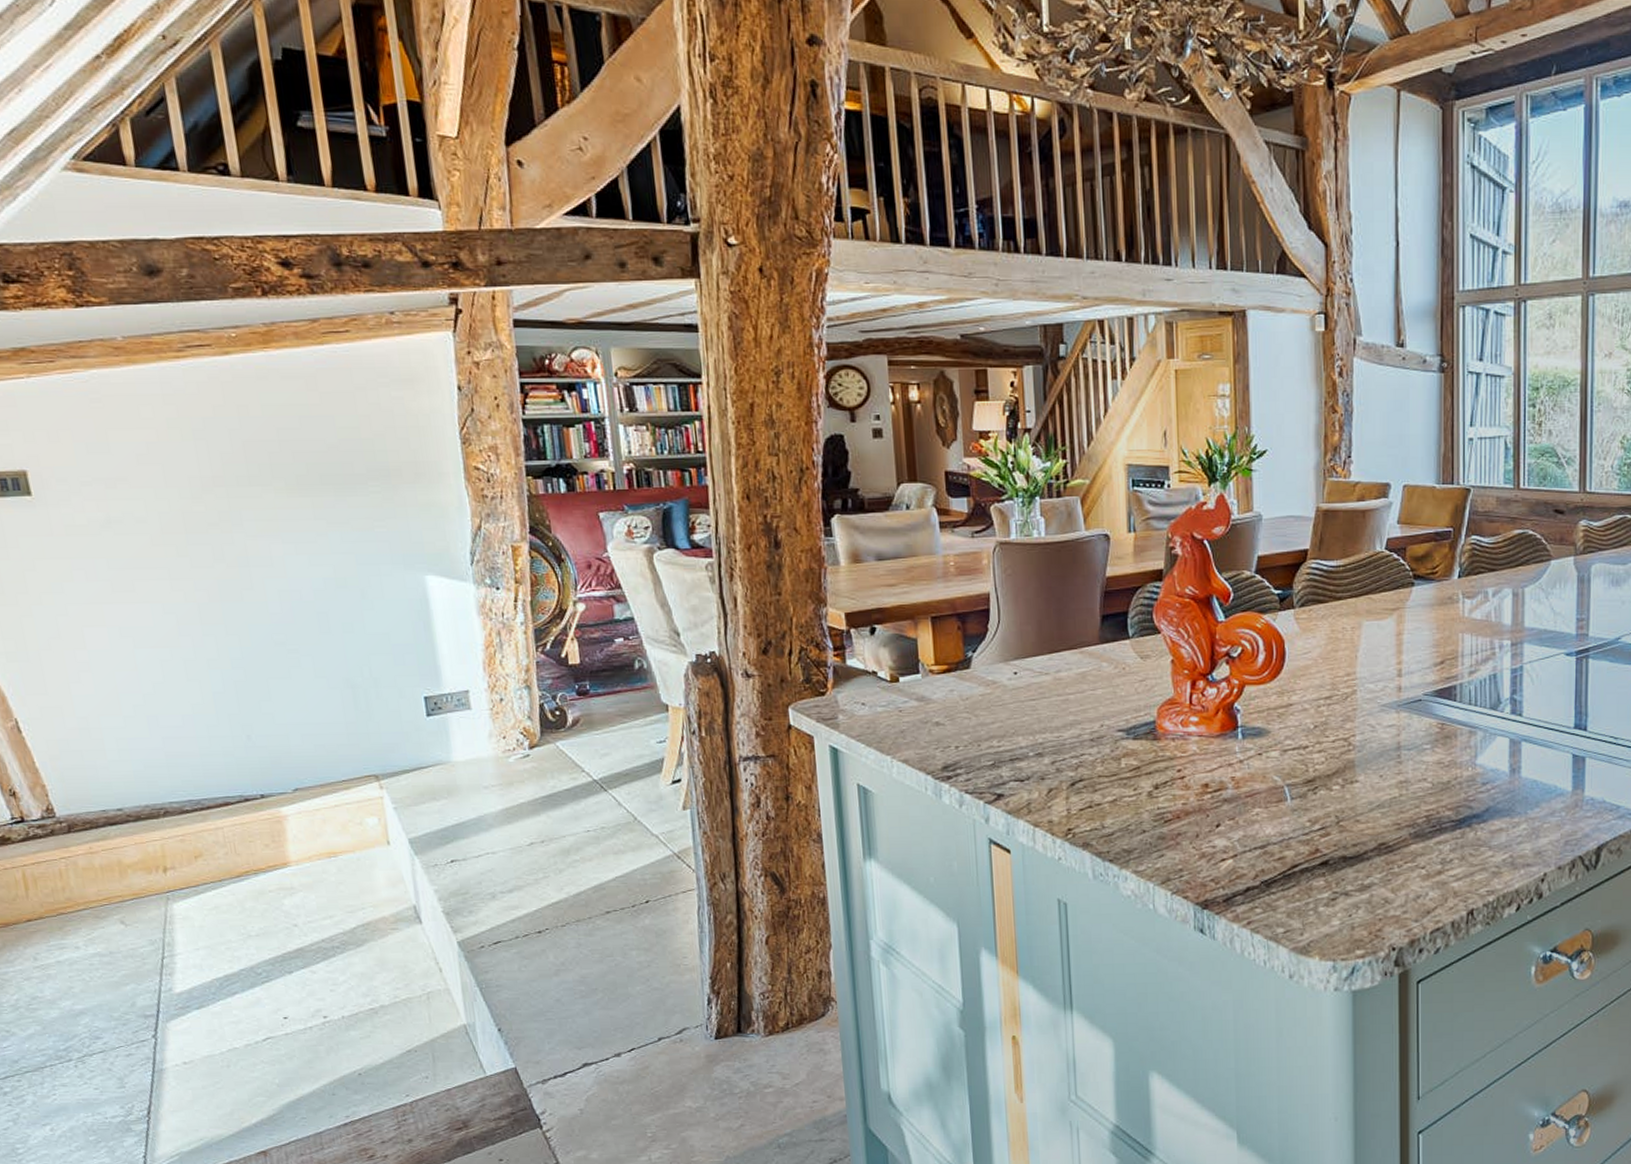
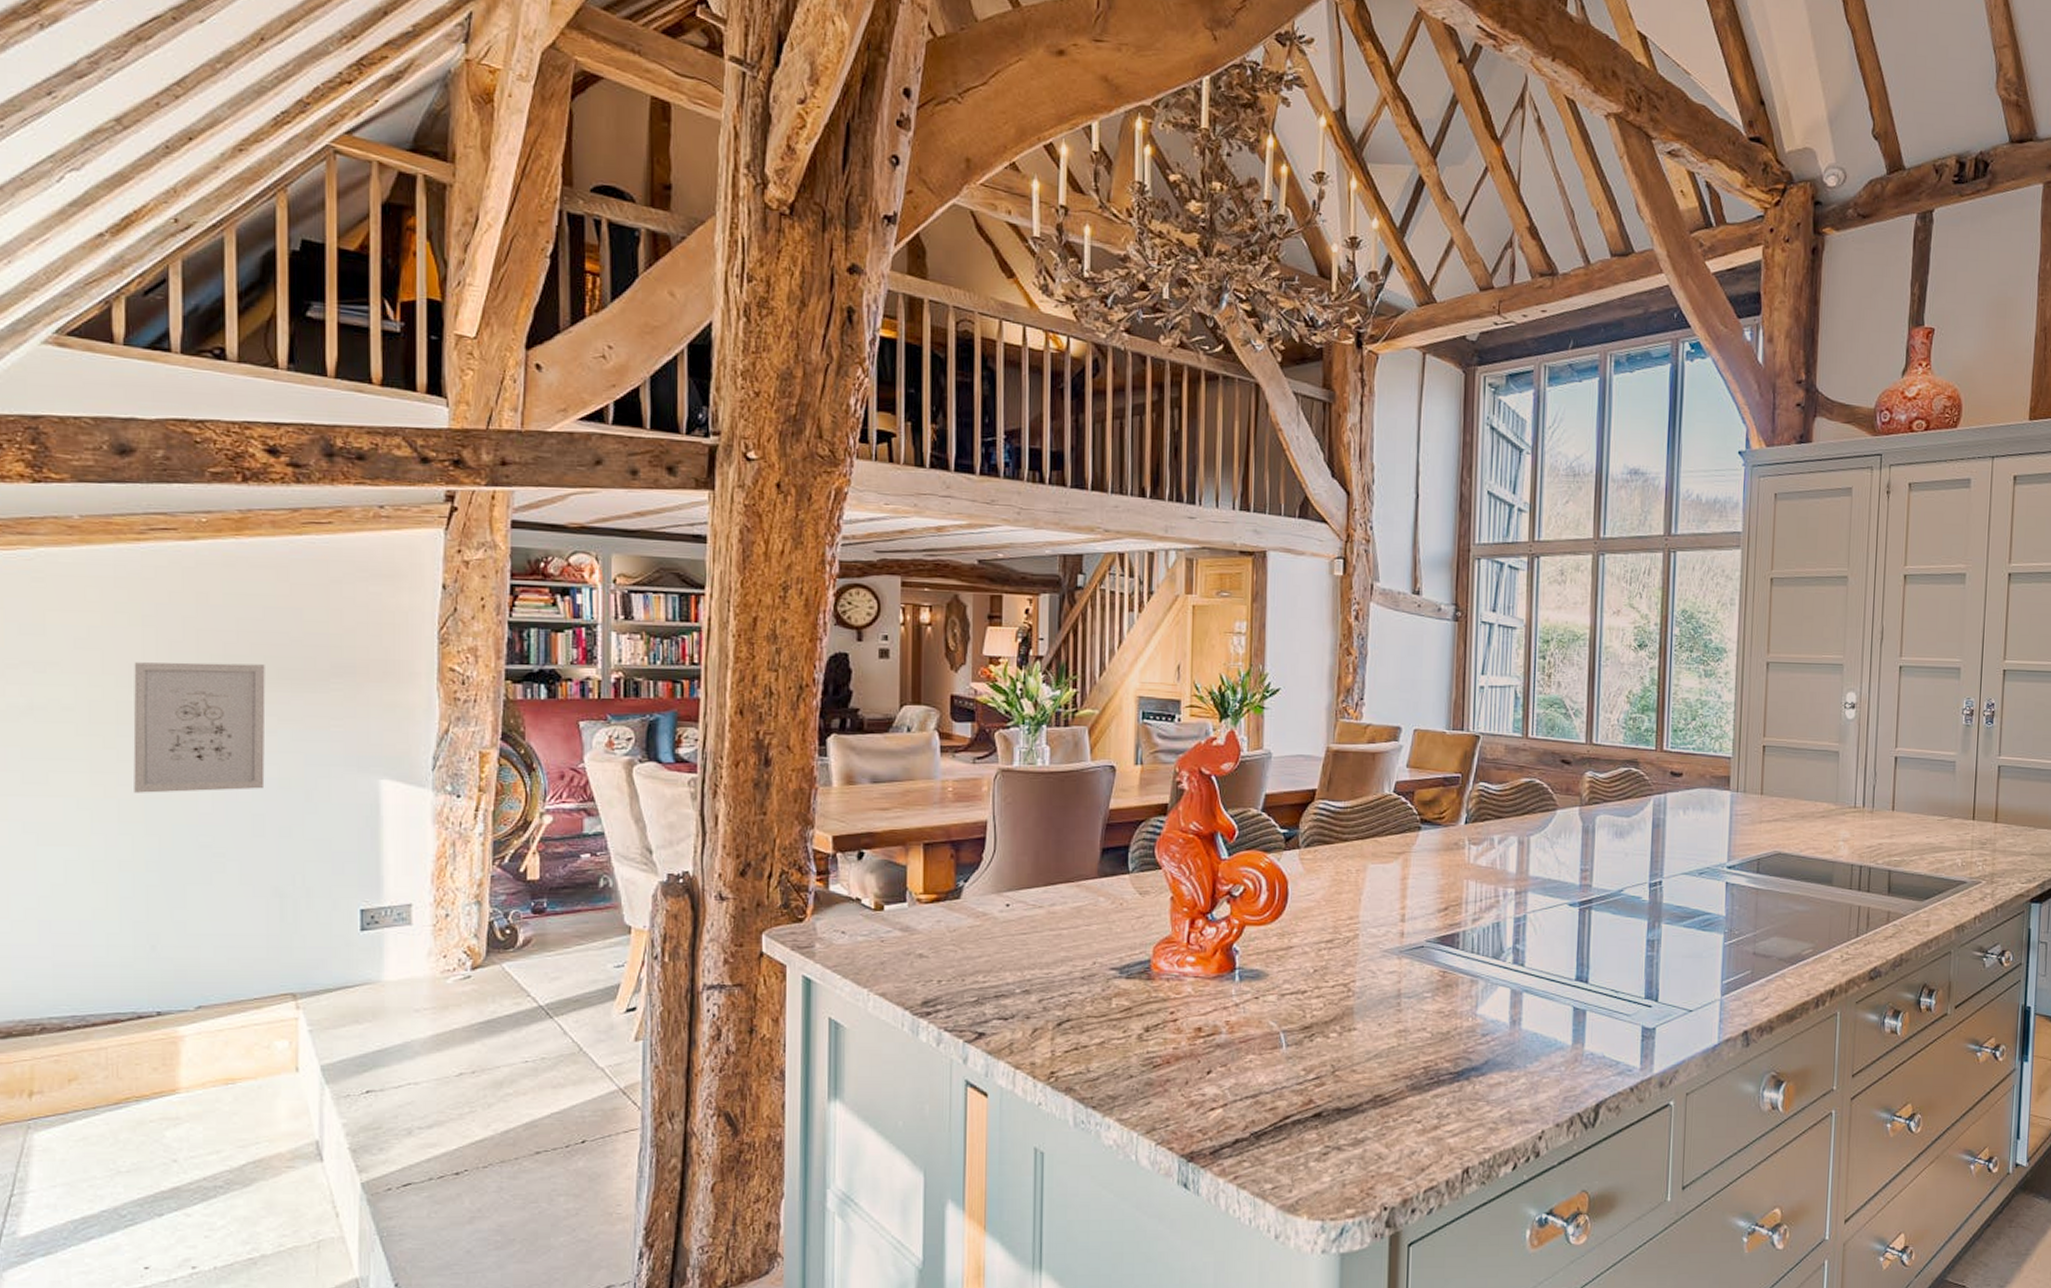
wall art: none [192,471,324,597] -> present [133,662,266,793]

